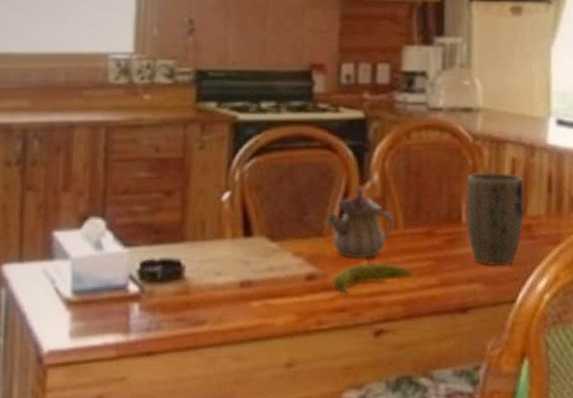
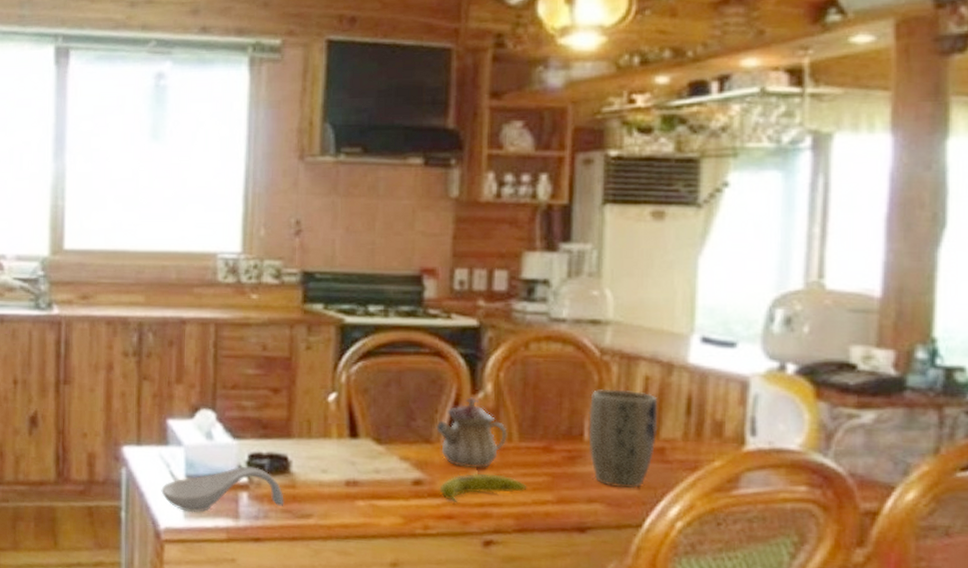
spoon rest: none [45,275,178,331] -> present [161,466,284,513]

